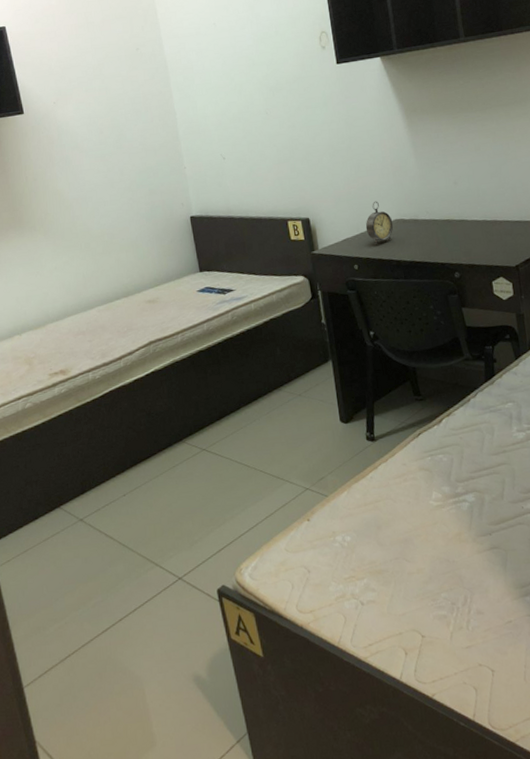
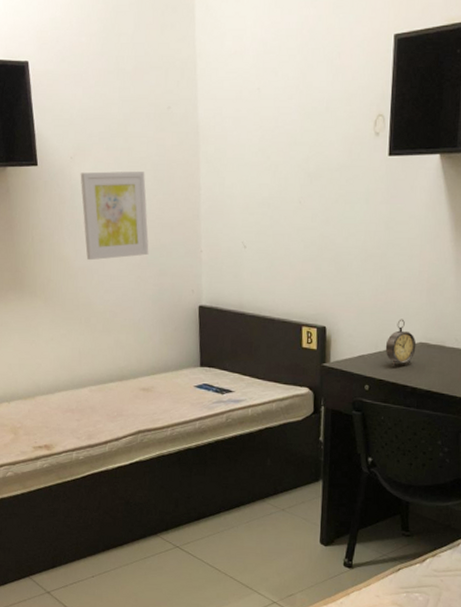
wall art: none [64,105,137,191] -> present [80,171,149,261]

